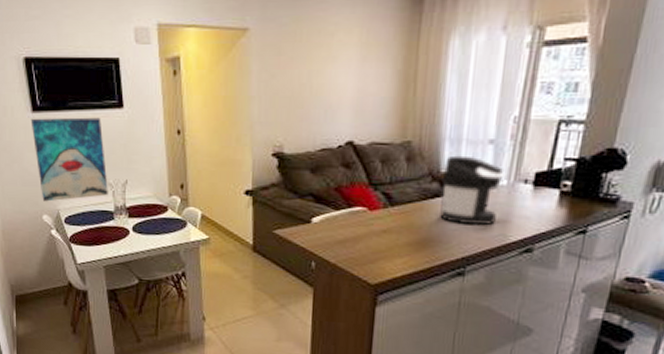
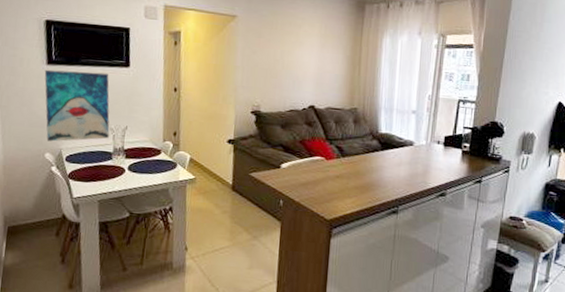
coffee maker: present [440,155,506,225] -> none [379,120,425,174]

